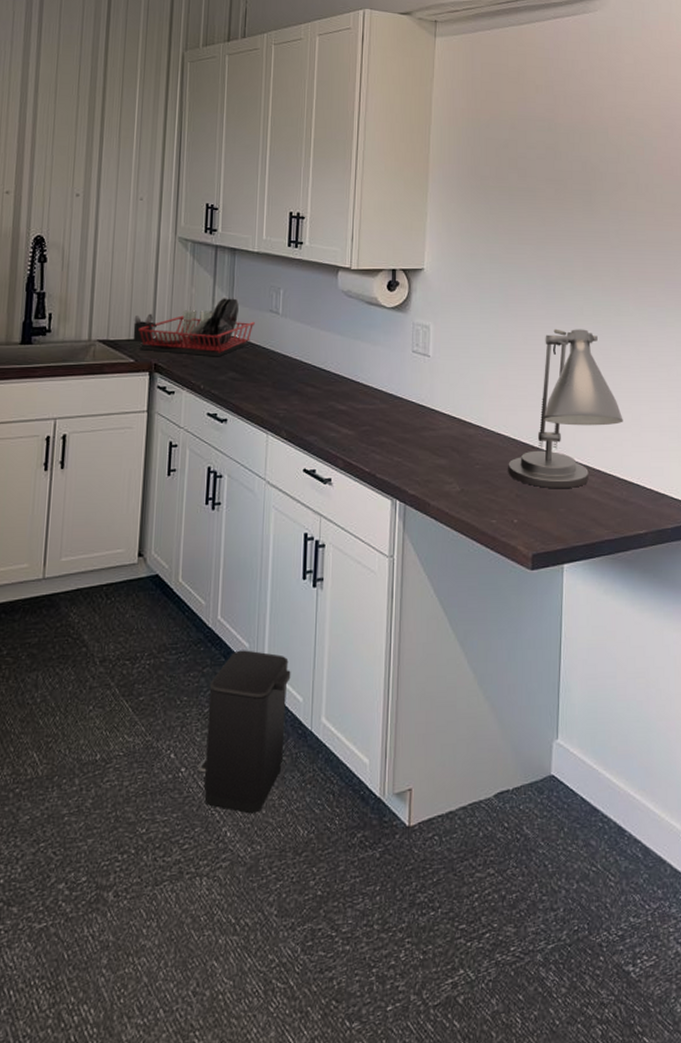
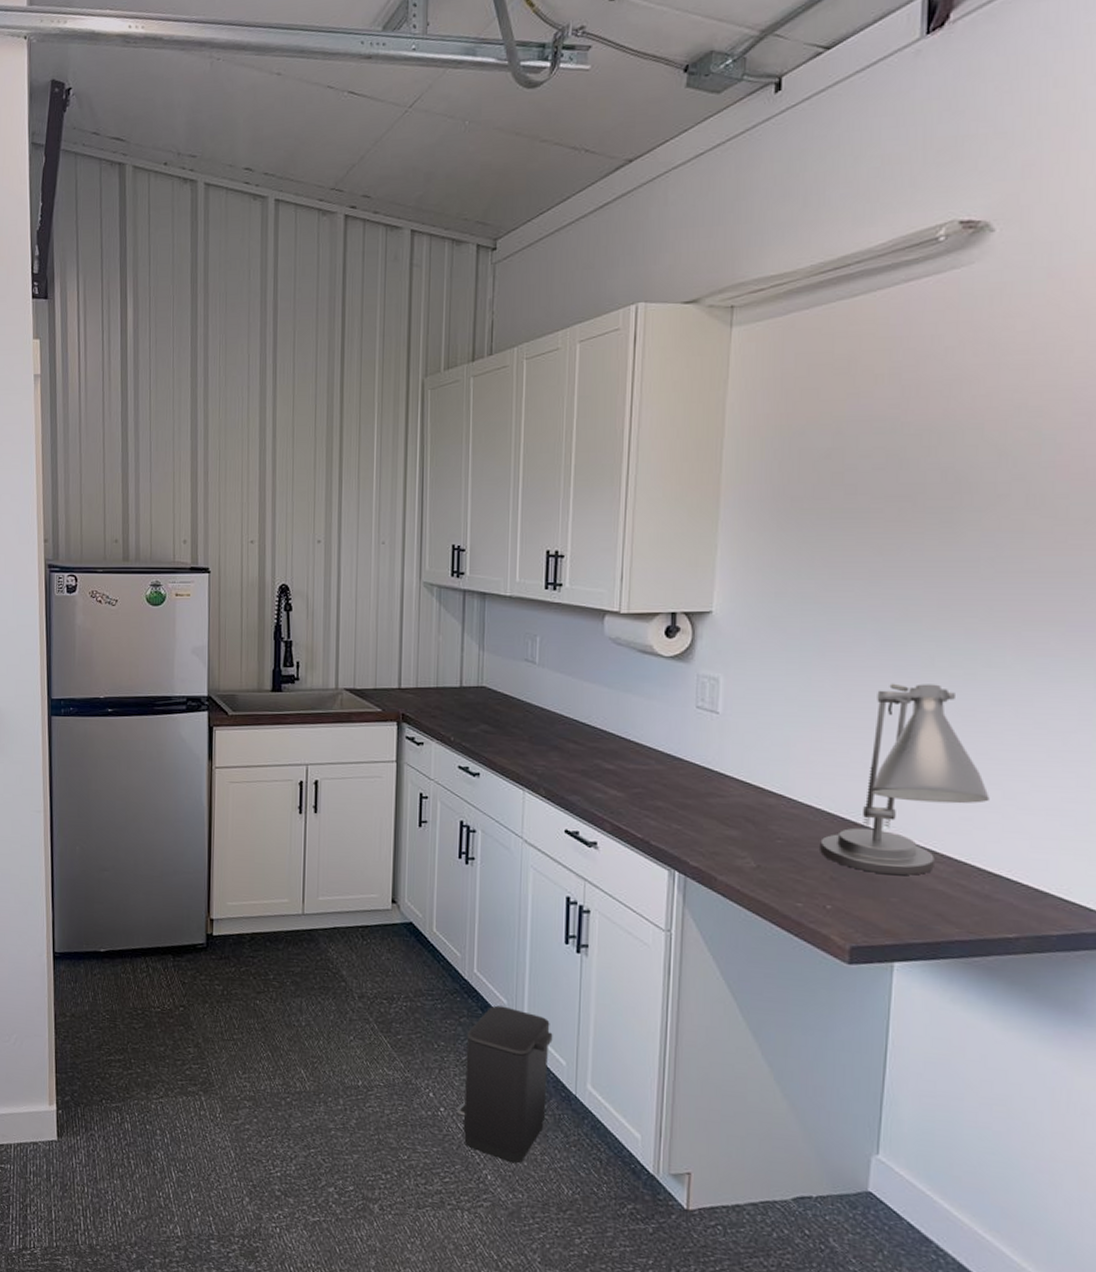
dish rack: present [133,298,255,357] -> none [379,646,508,709]

